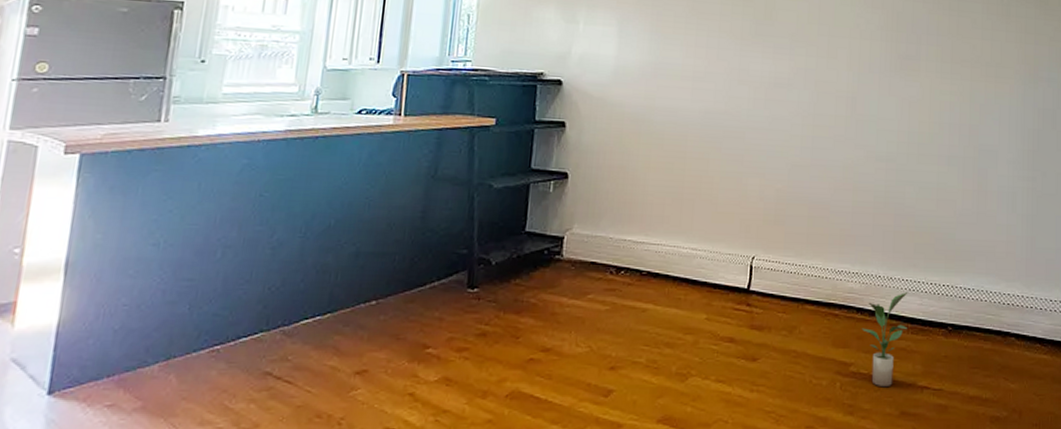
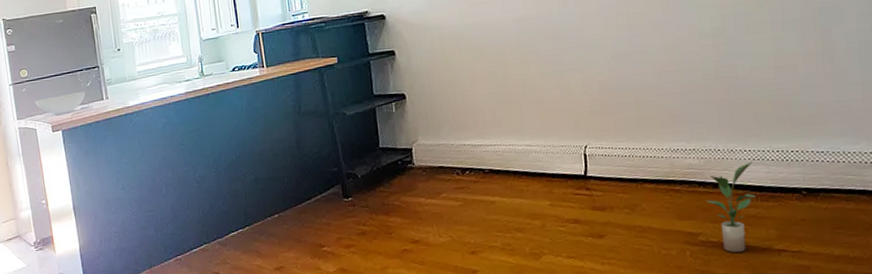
bowl: none [46,105,135,134] -> present [34,91,86,116]

